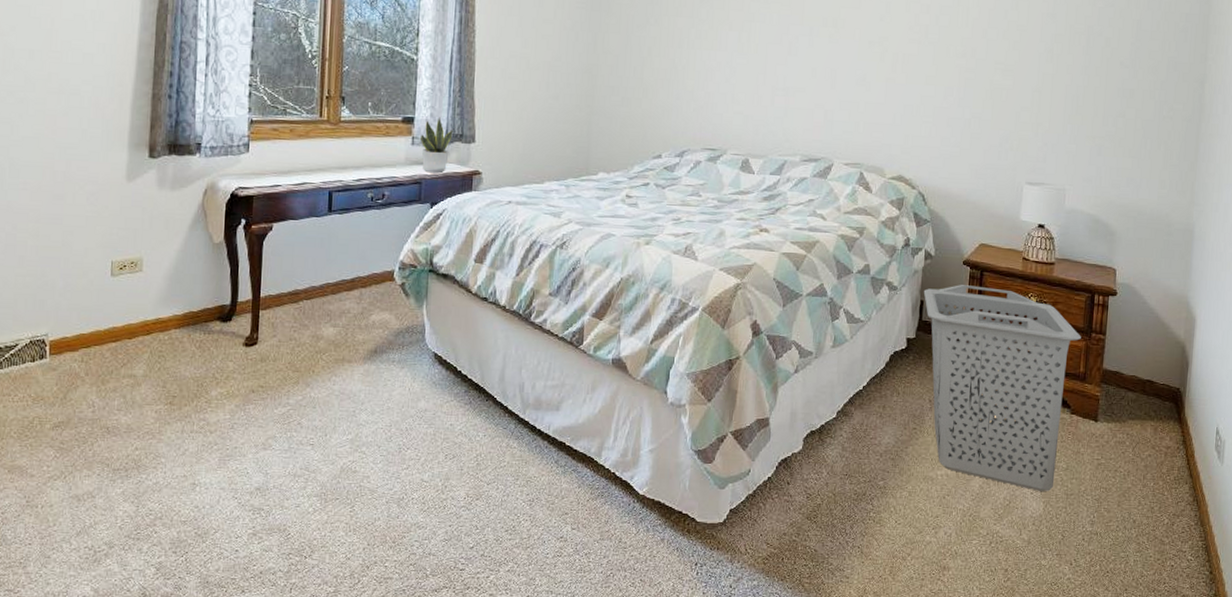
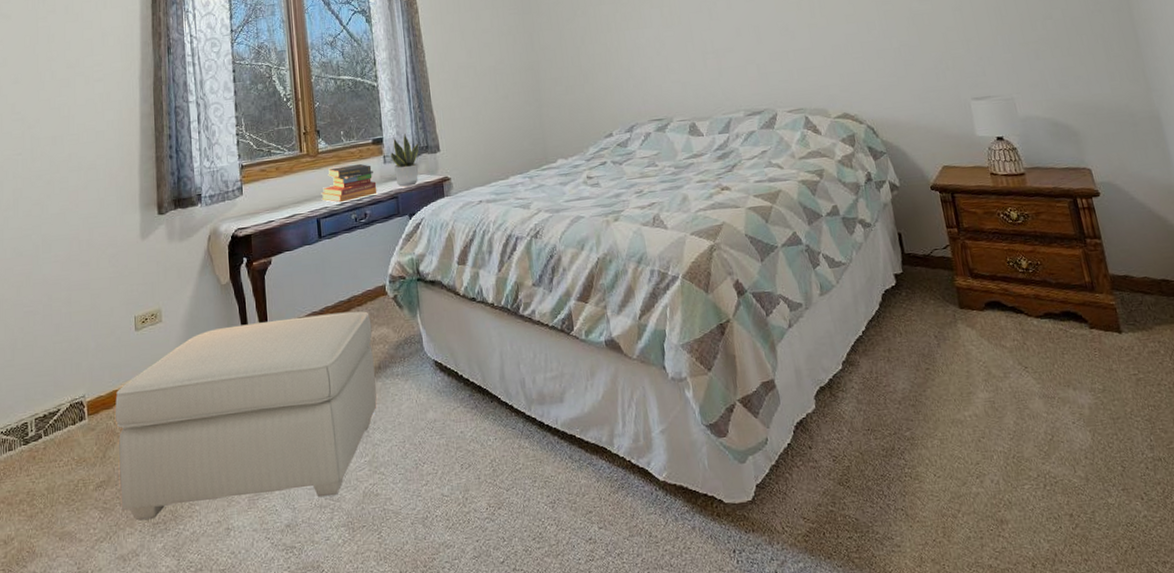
ottoman: none [79,287,374,467] -> present [114,311,377,521]
books: none [338,140,400,179] -> present [322,163,377,203]
laundry basket: present [923,285,1081,491] -> none [898,208,1095,420]

